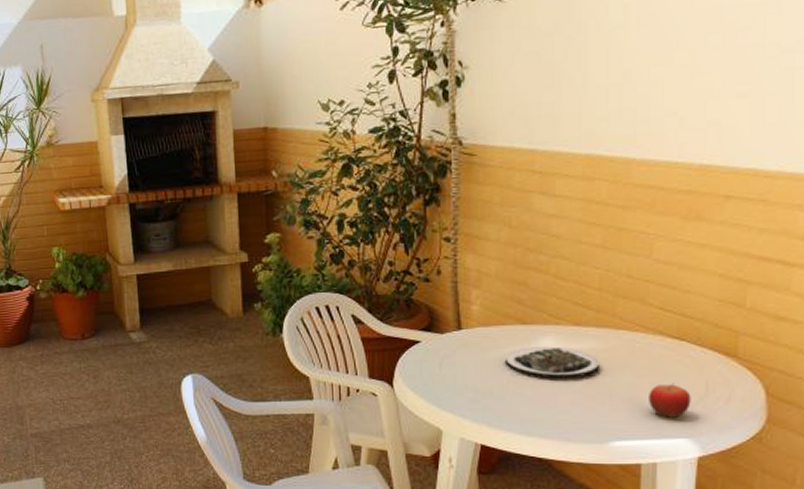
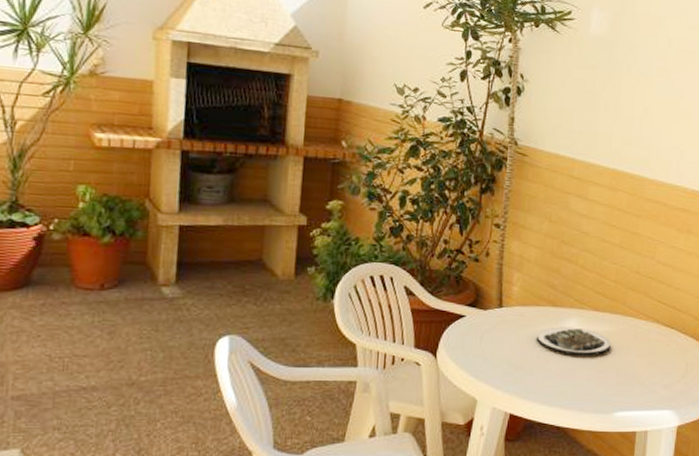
fruit: present [649,383,691,418] -> none [645,363,676,392]

